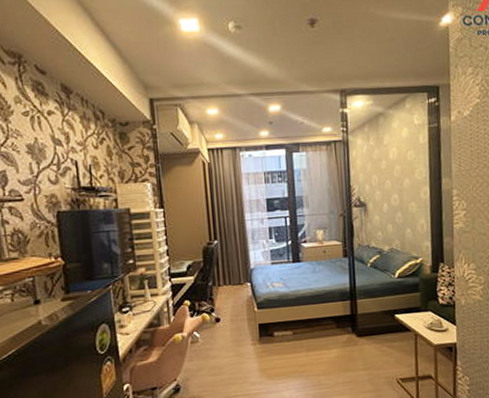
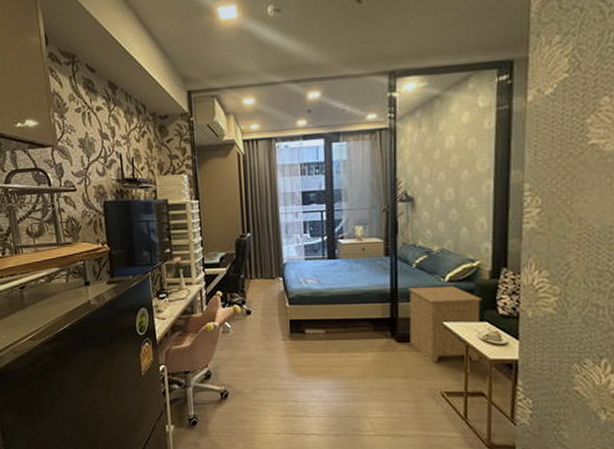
side table: none [365,281,426,354] -> present [408,285,482,364]

